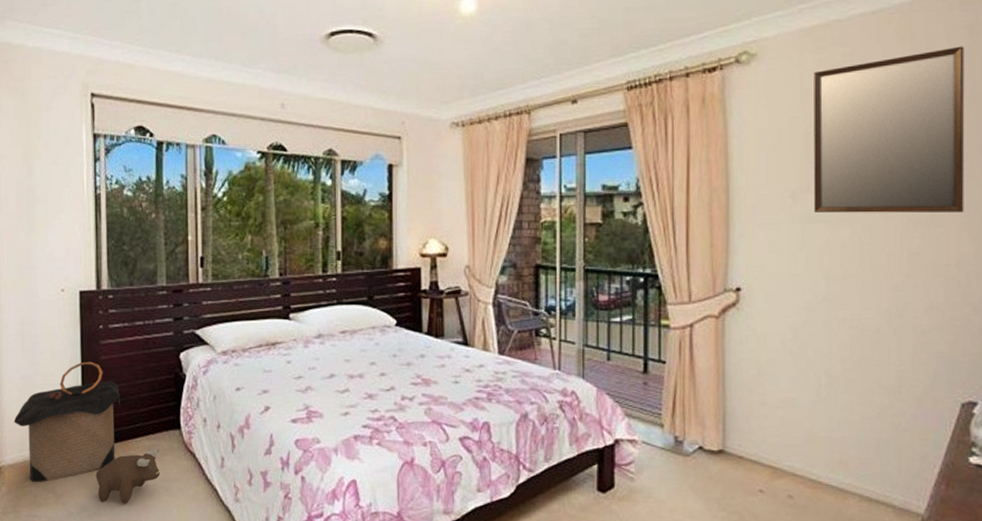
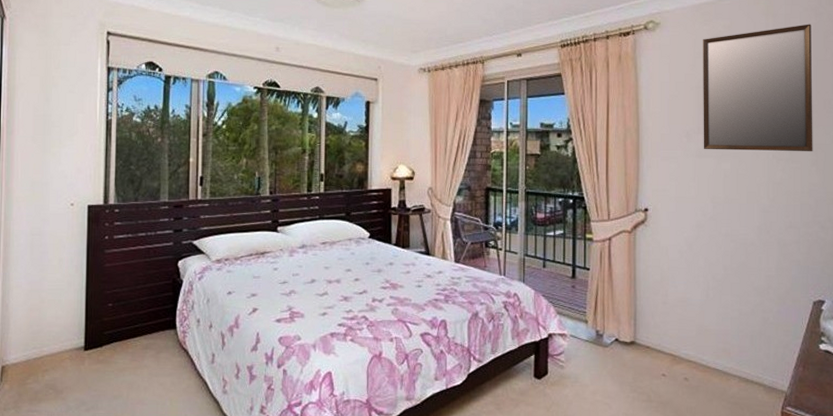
laundry hamper: present [13,361,121,483] -> none [19,268,122,380]
plush toy: present [95,449,162,504] -> none [95,347,157,398]

